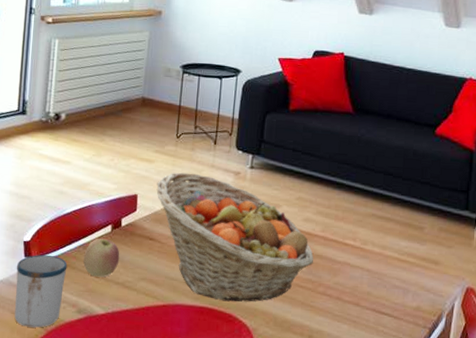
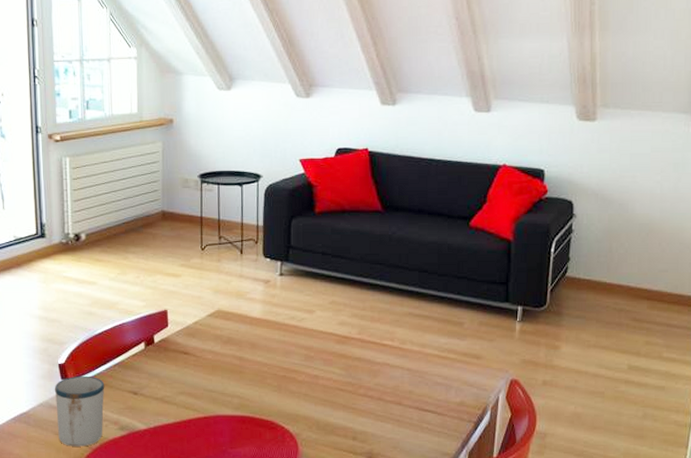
apple: present [83,238,120,277] -> none [120,356,156,394]
fruit basket: present [156,172,313,302] -> none [186,285,352,409]

